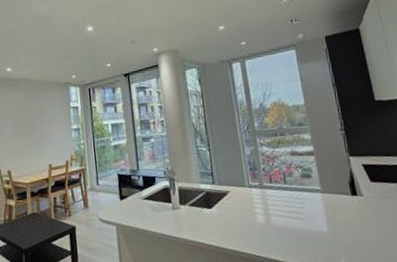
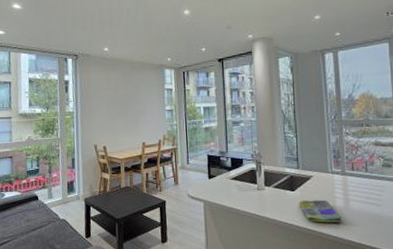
dish towel: none [217,216,264,242] -> present [299,200,341,223]

